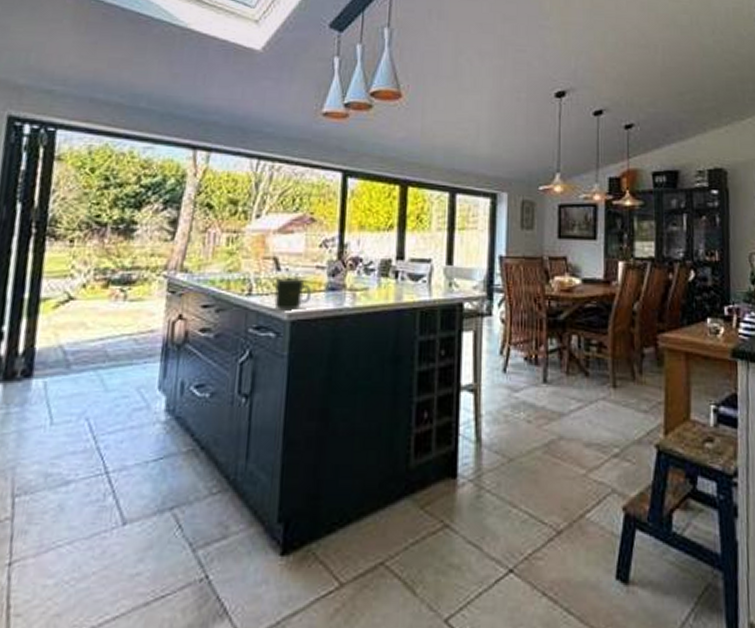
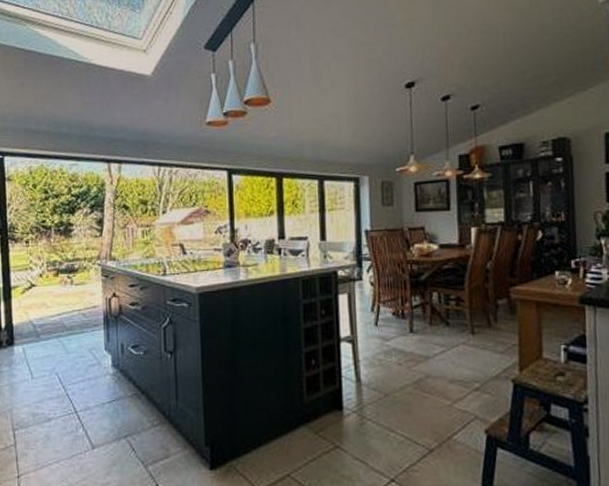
mug: present [274,277,312,311] -> none [184,258,213,286]

